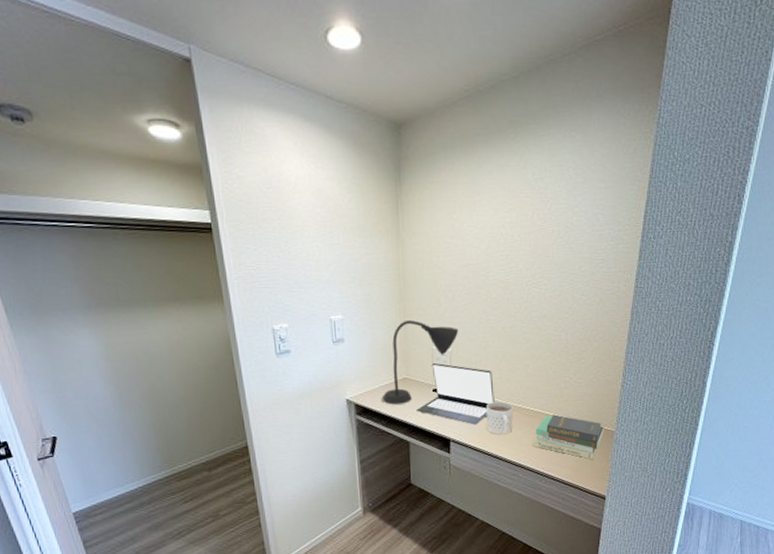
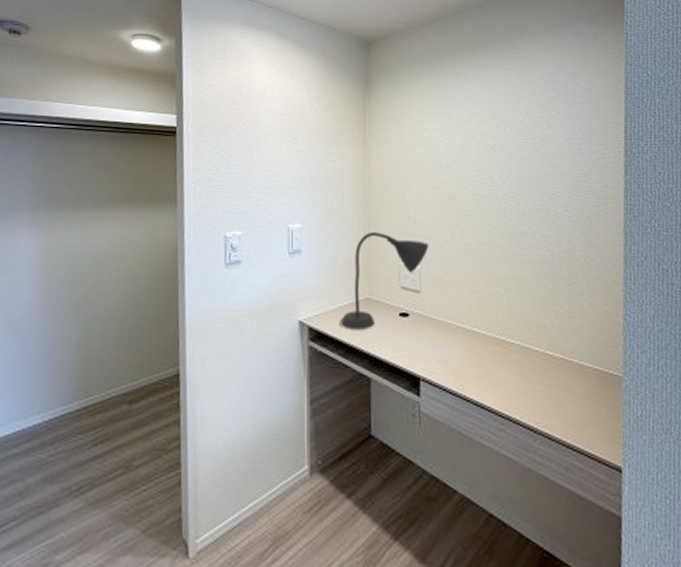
laptop: present [416,362,494,425] -> none [380,281,472,360]
mug: present [486,401,513,435] -> none [462,332,496,375]
books: present [533,414,604,460] -> none [521,351,610,414]

